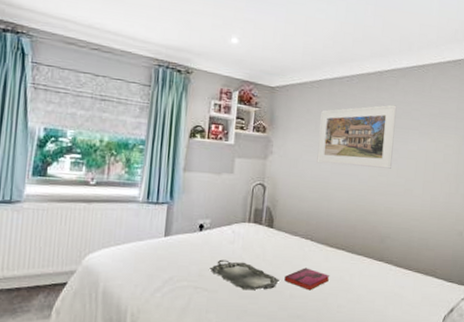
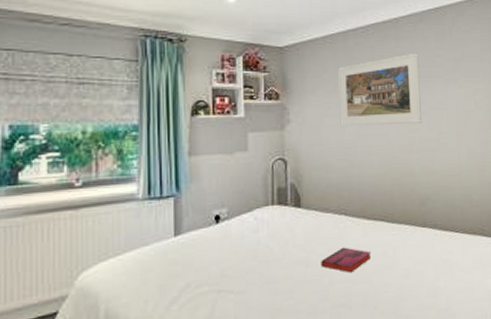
serving tray: present [209,259,279,290] -> none [233,252,315,285]

